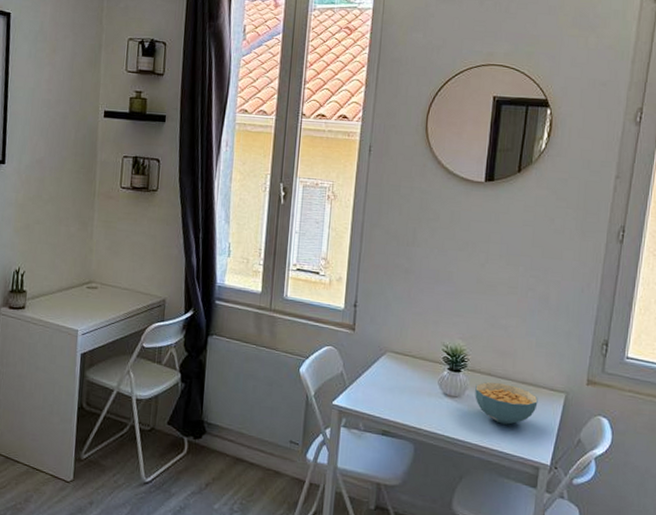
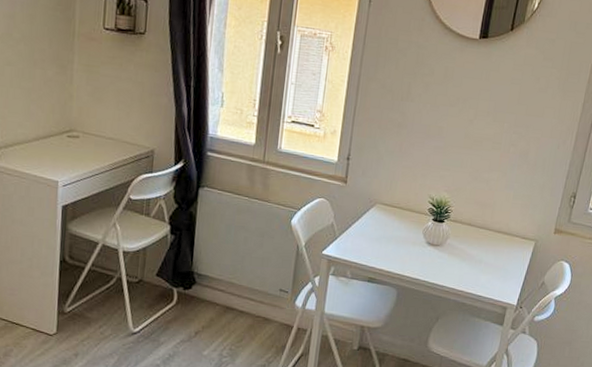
cereal bowl: present [475,382,538,425] -> none [455,231,511,270]

